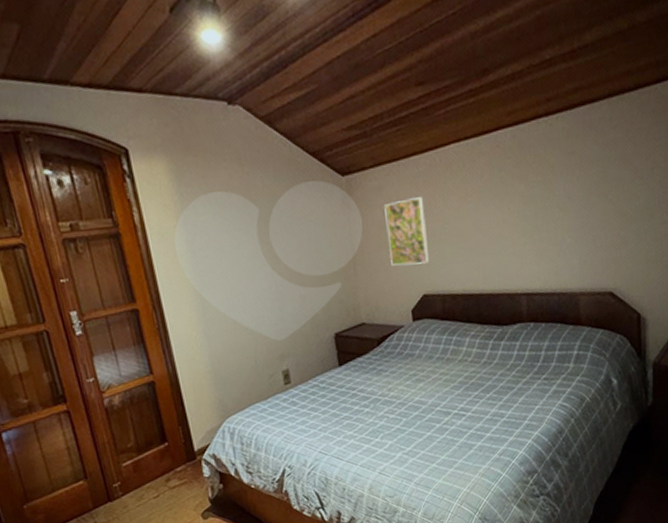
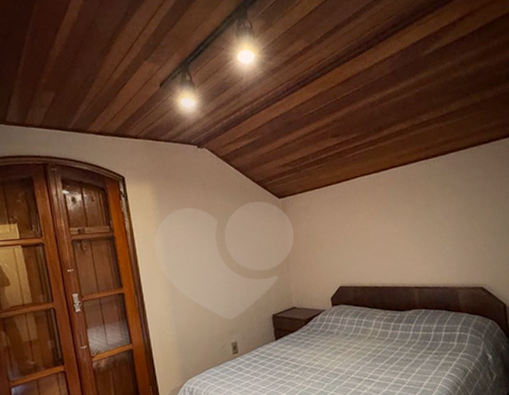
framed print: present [384,197,430,266] -> none [310,214,345,264]

